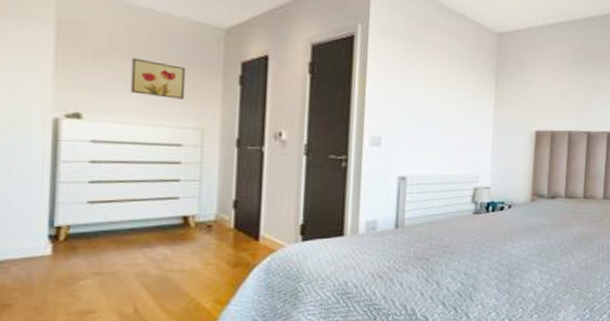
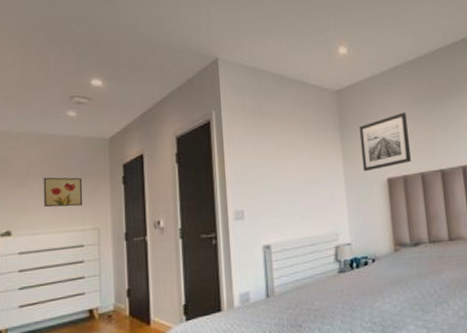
wall art: none [513,69,564,121] -> present [359,112,411,172]

